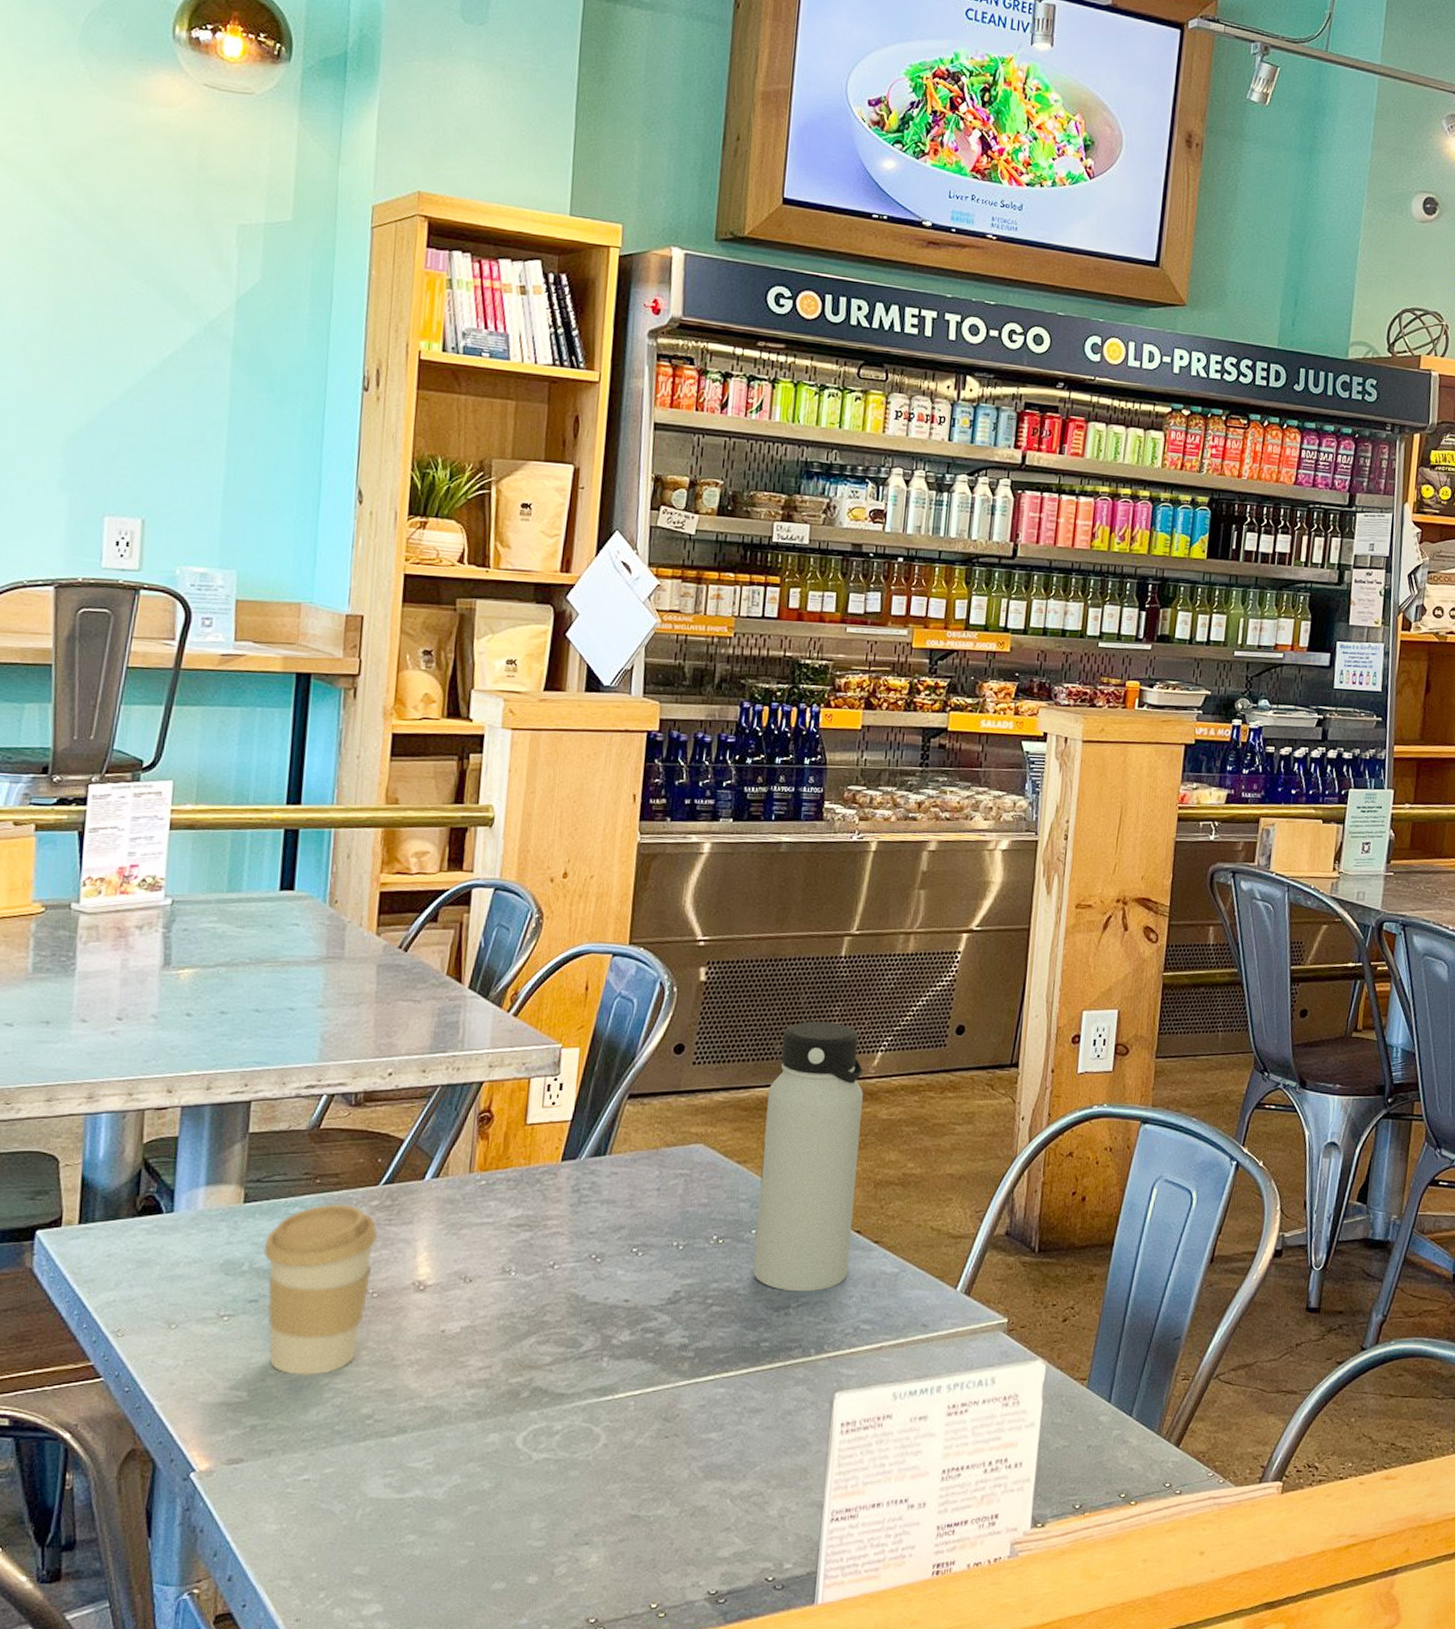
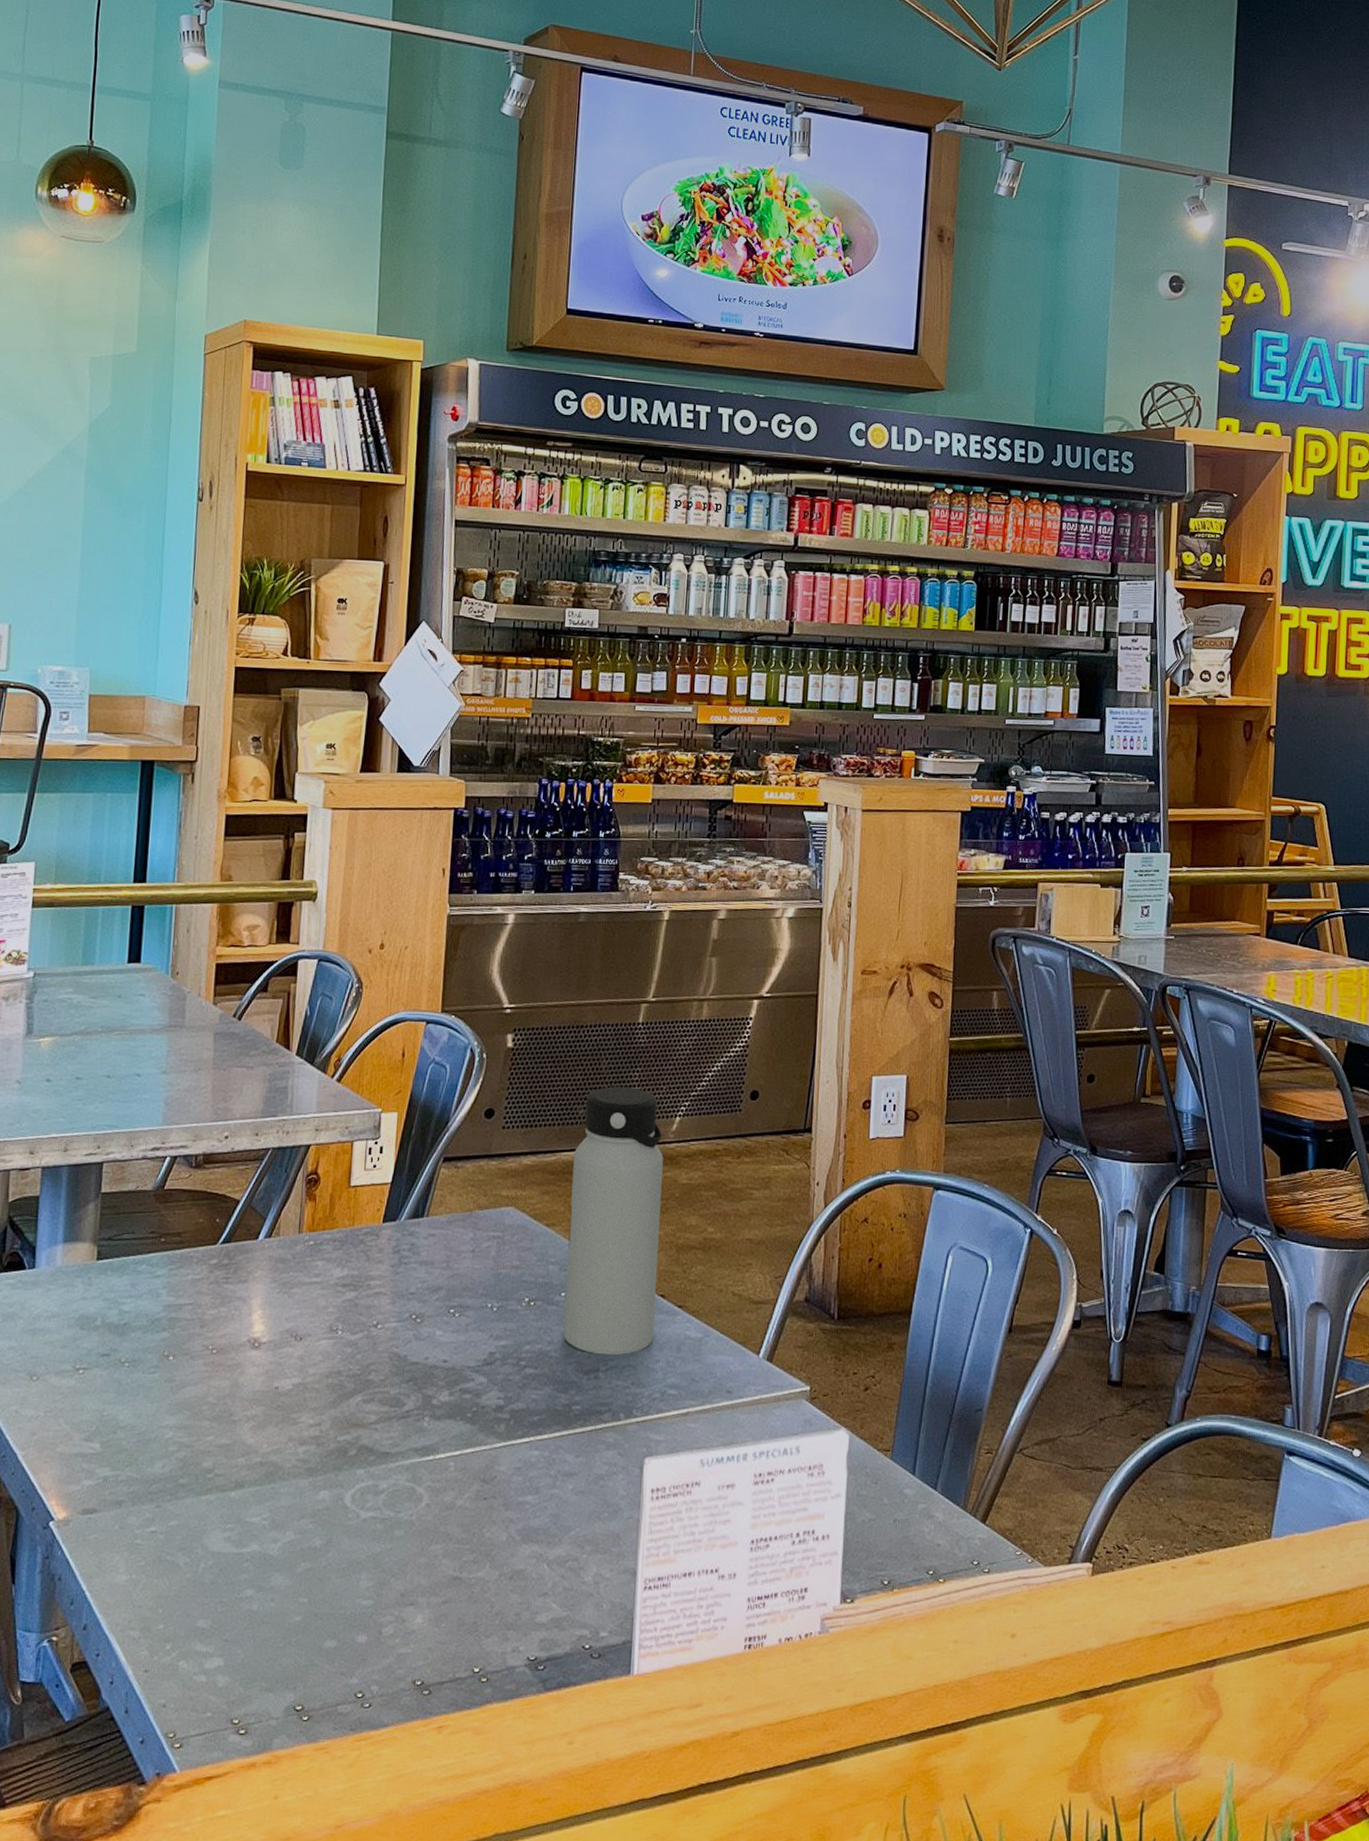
coffee cup: present [263,1204,379,1375] -> none [114,1262,217,1429]

